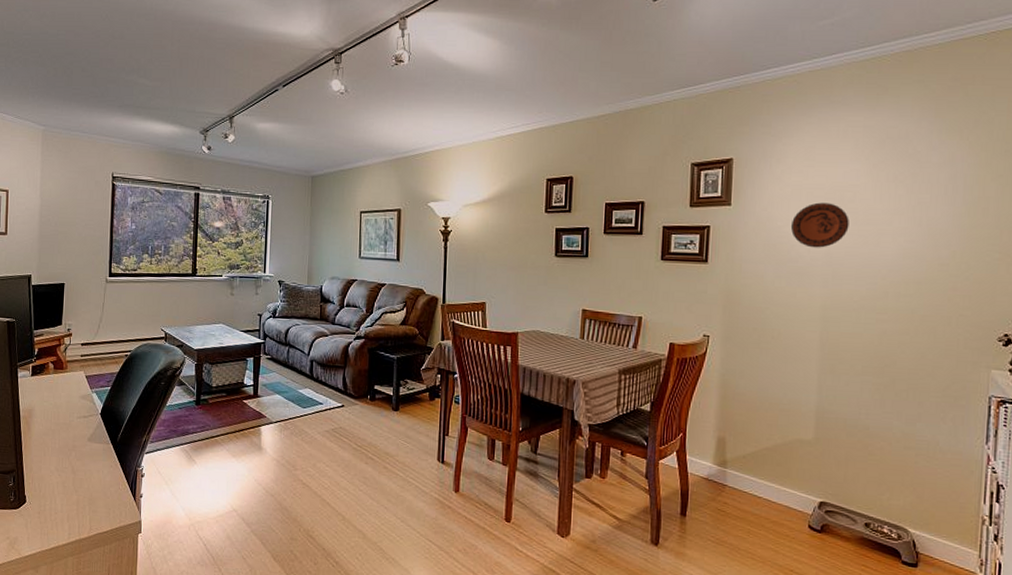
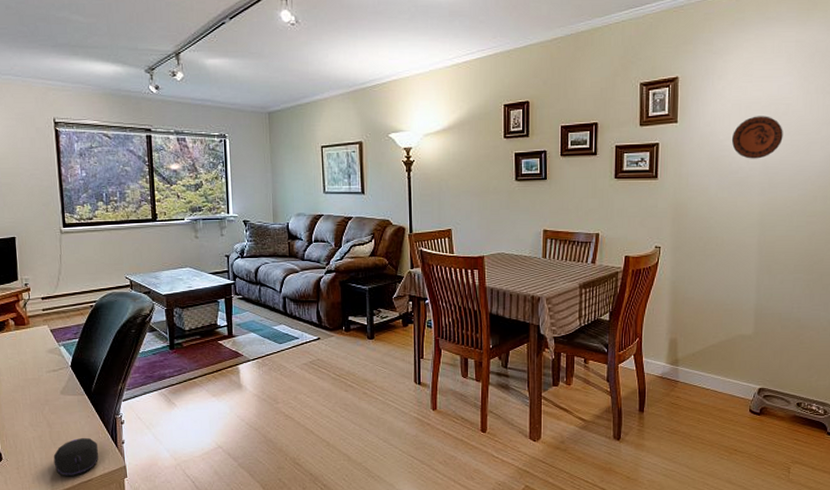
computer mouse: none [73,487,116,527] -> present [53,438,98,477]

